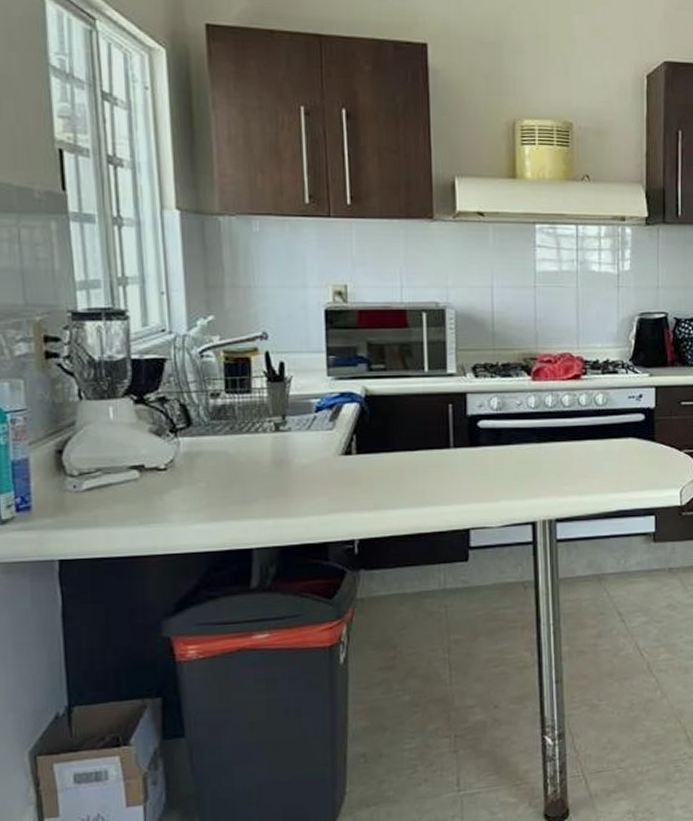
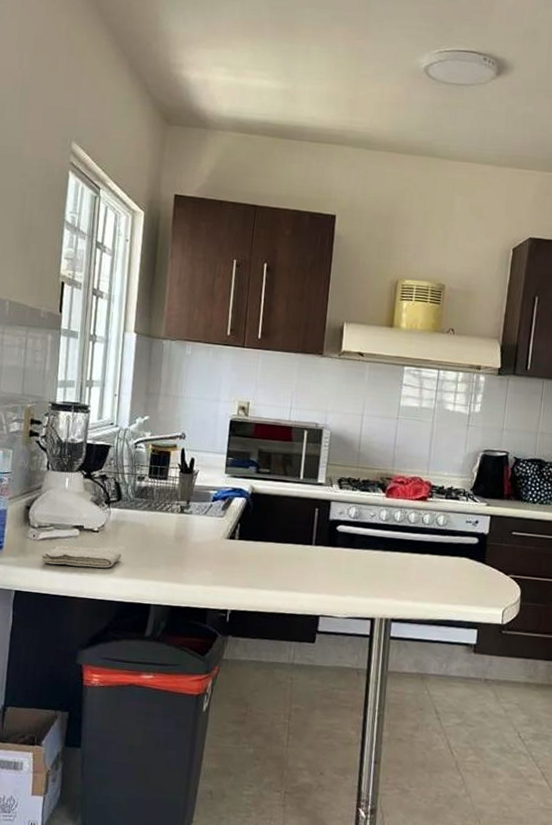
washcloth: none [89,489,203,520] -> present [40,545,121,568]

